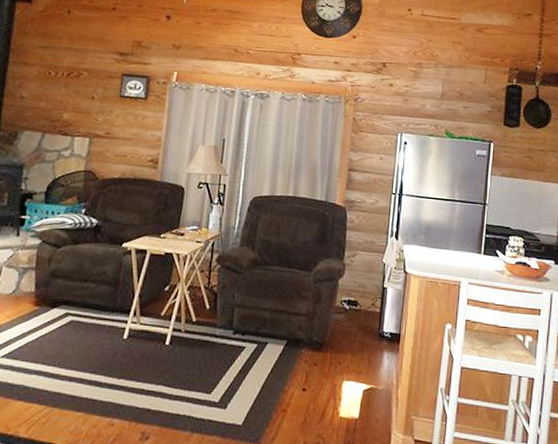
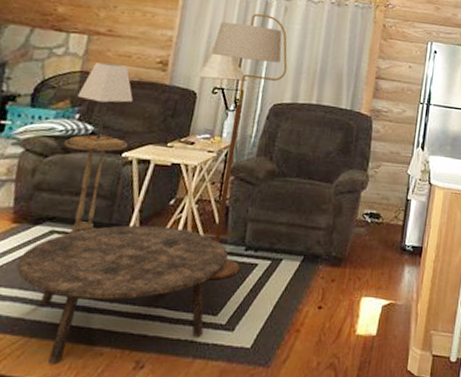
coffee table: none [40,309,219,432] -> present [17,225,229,364]
side table: none [72,231,127,316] -> present [63,139,128,234]
lamp: none [78,162,130,241] -> present [69,63,133,150]
floor lamp: none [196,113,265,361] -> present [209,14,288,280]

